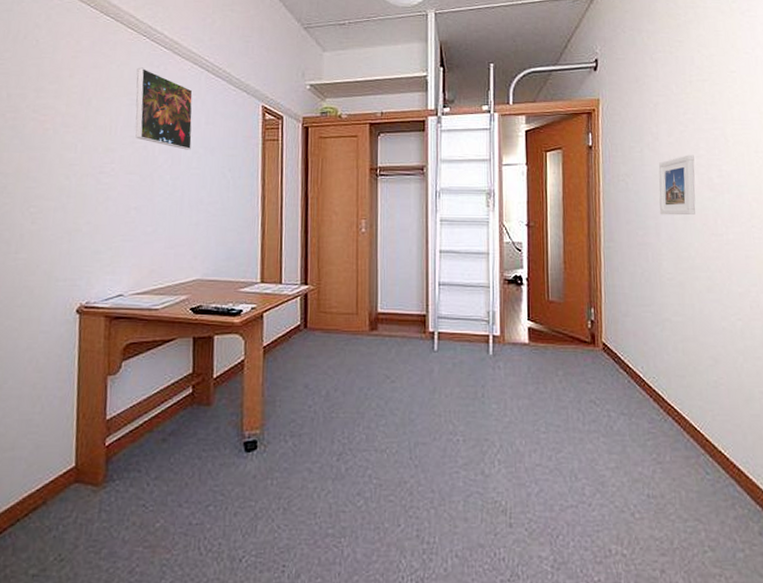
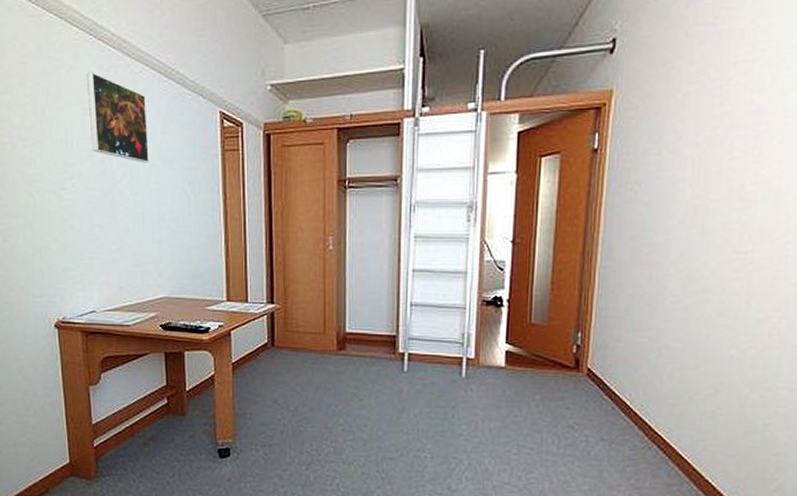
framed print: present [658,155,696,216] -> none [672,157,726,230]

